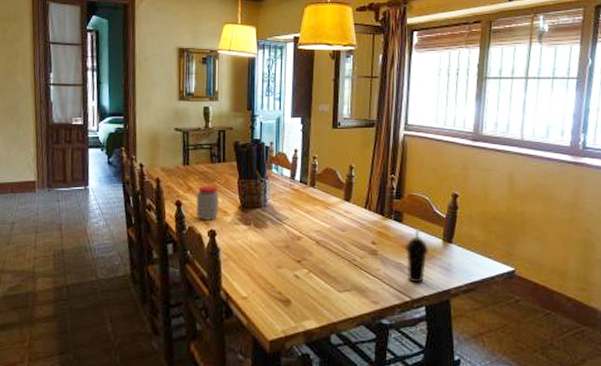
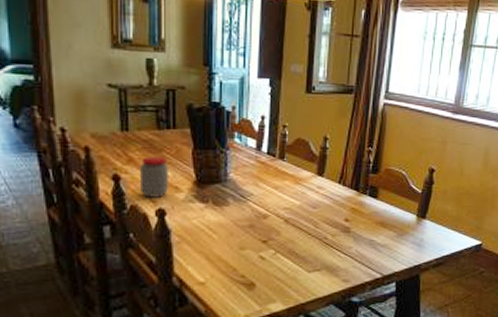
cup: present [404,229,430,283] -> none [378,204,403,260]

